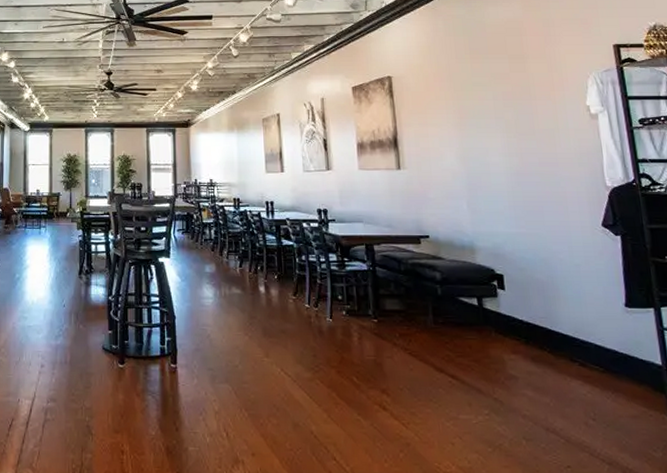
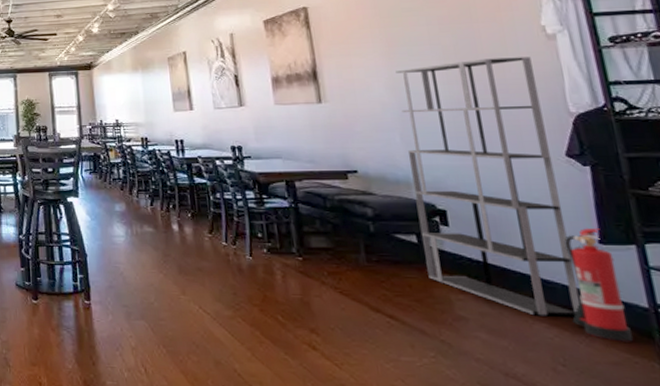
shelving unit: none [465,133,609,375] -> present [396,57,581,317]
fire extinguisher: none [598,293,650,397] -> present [564,228,634,342]

